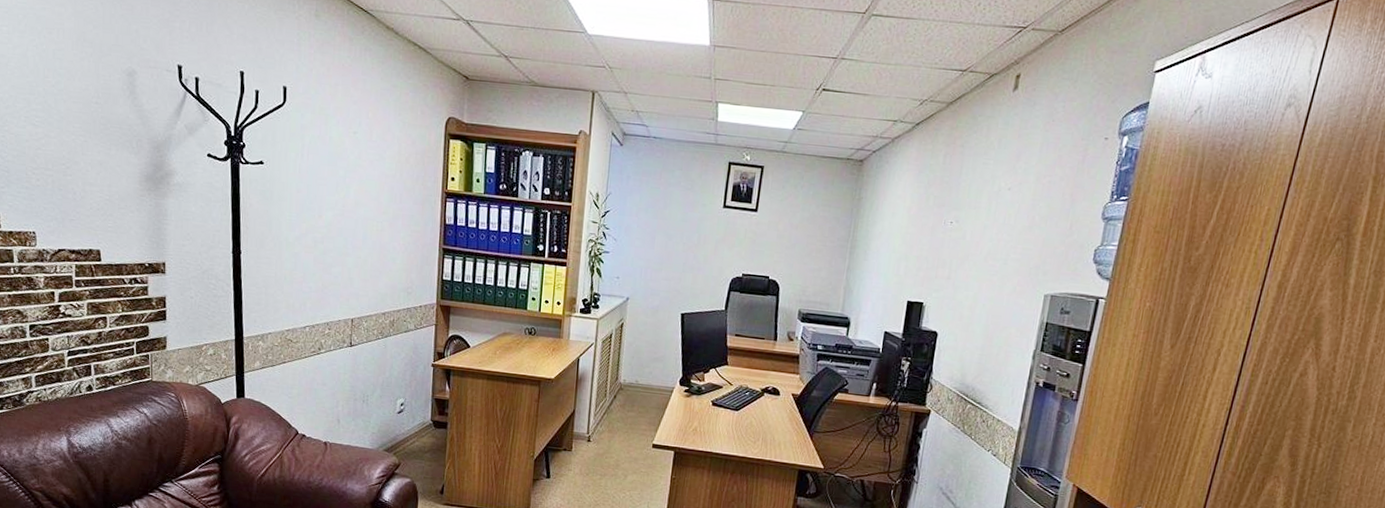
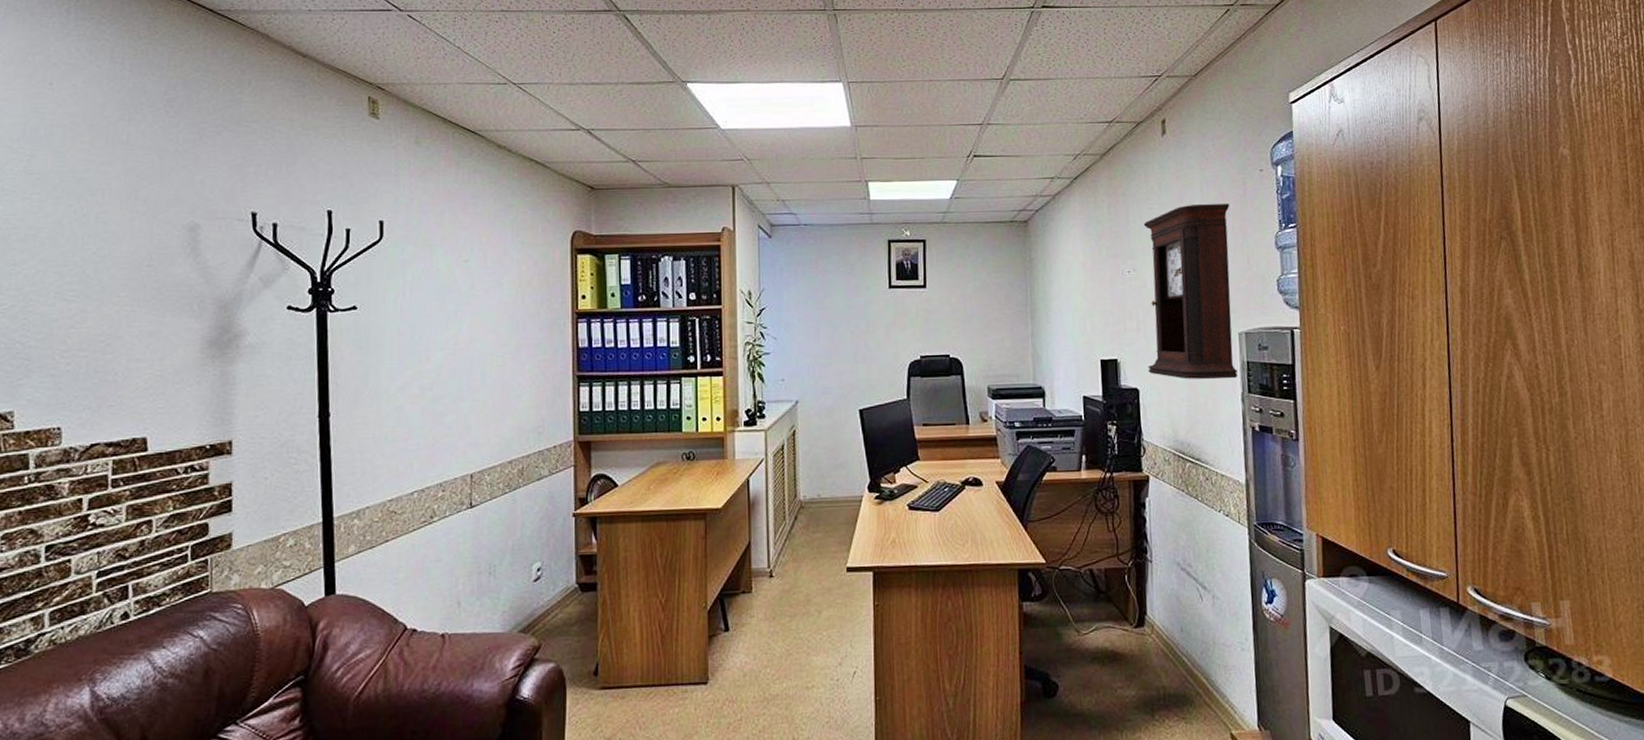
pendulum clock: none [950,164,1066,337] -> present [1143,204,1238,380]

